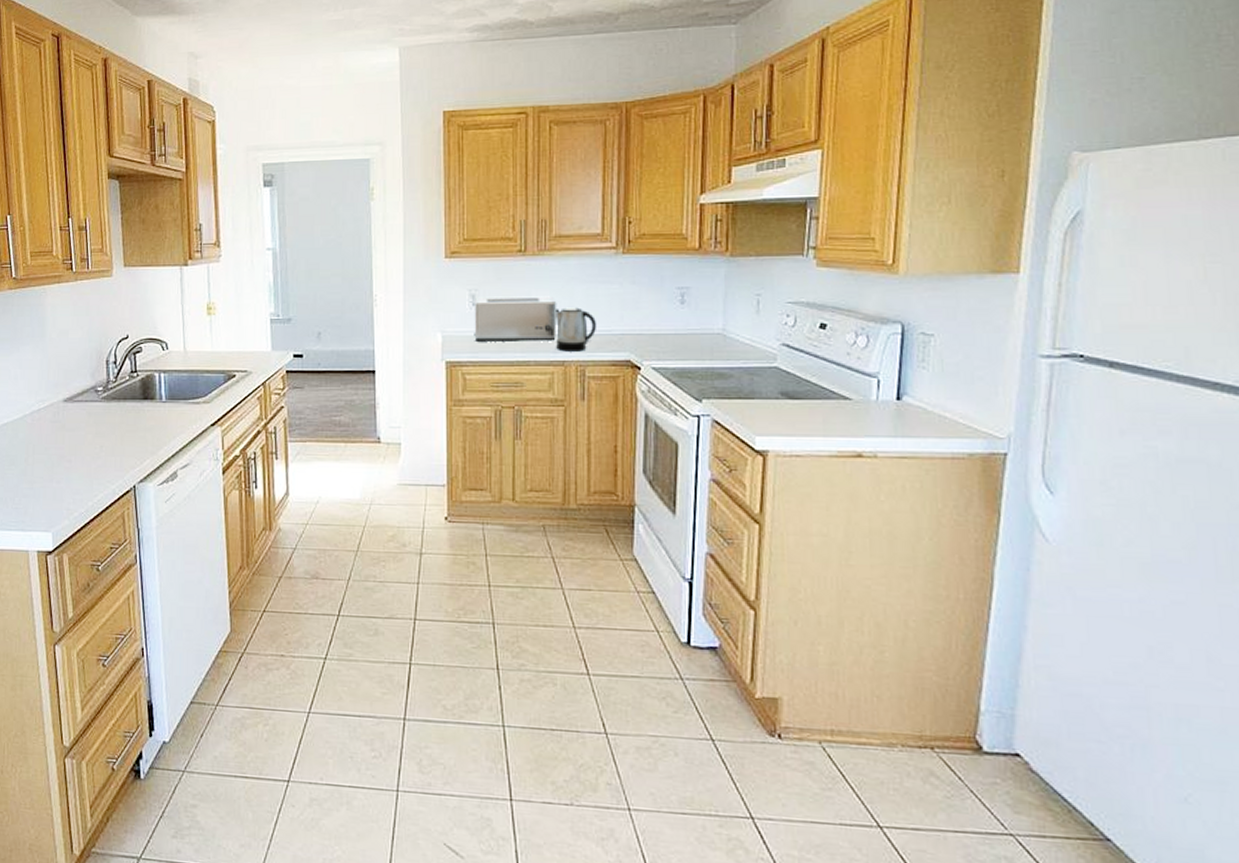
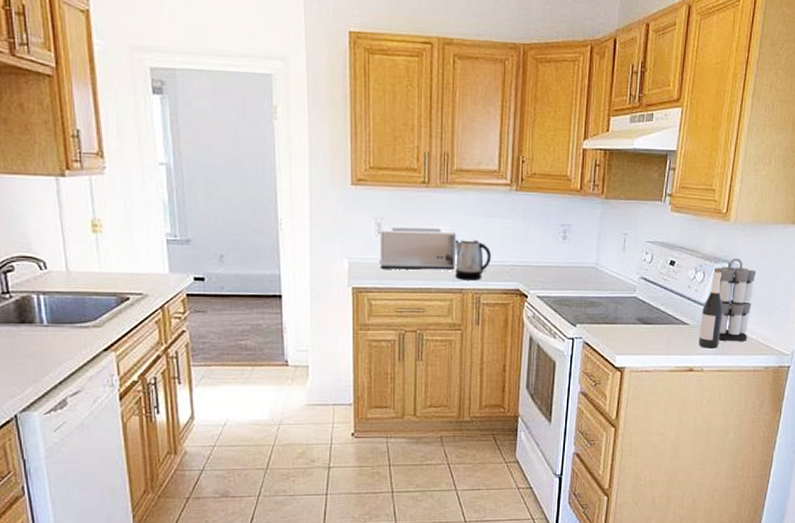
wine bottle: none [867,332,900,429] -> present [698,270,724,349]
spice rack: none [882,318,944,422] -> present [714,258,757,342]

